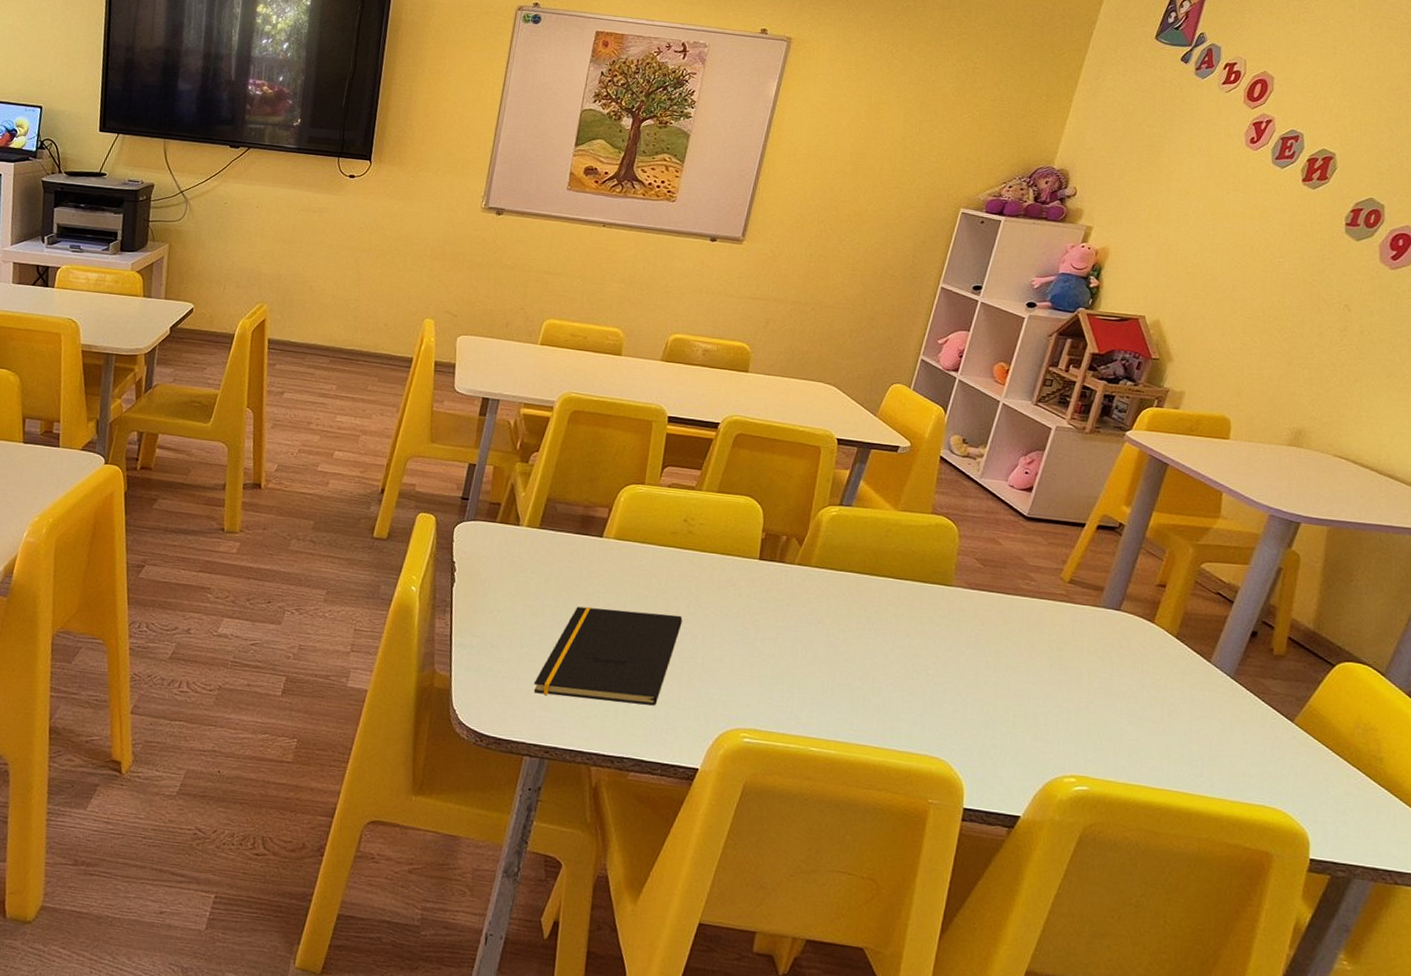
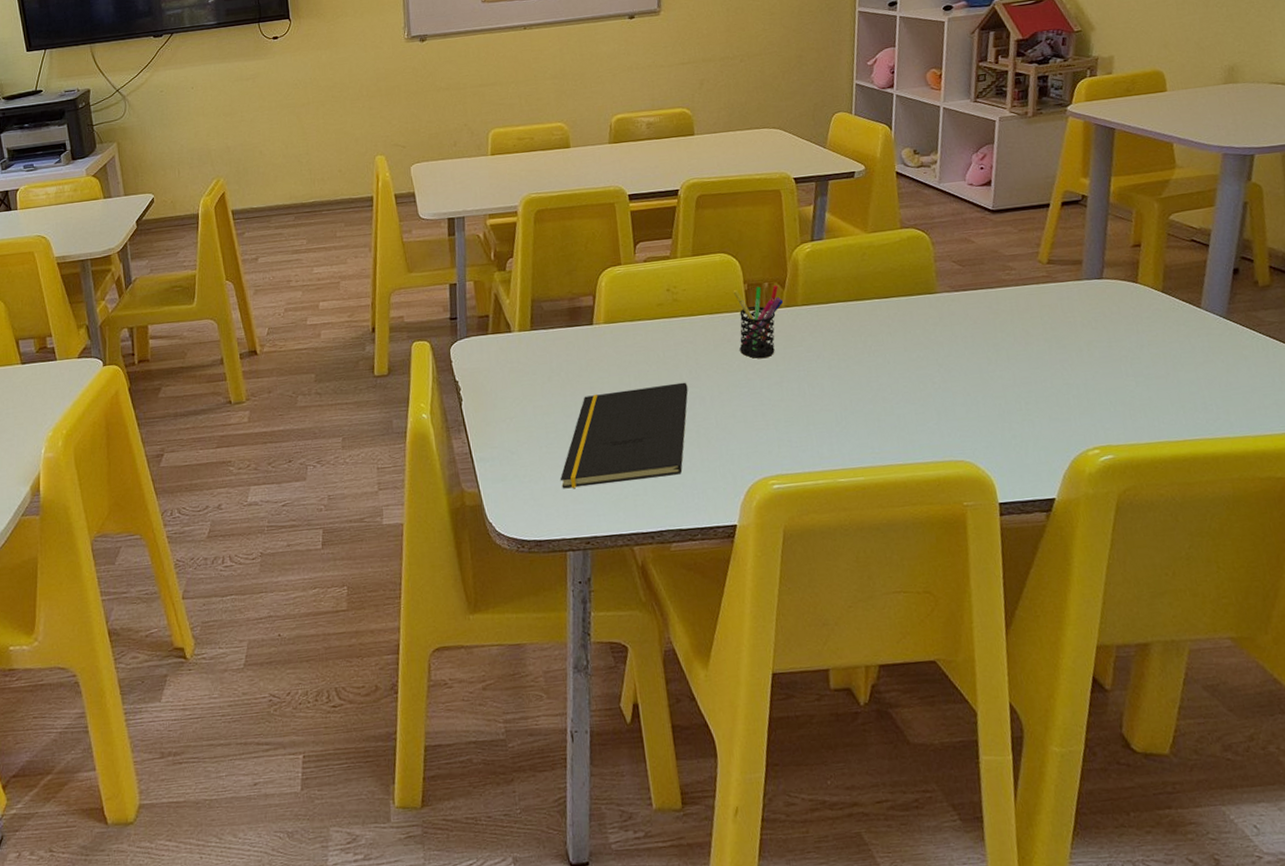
pen holder: none [743,535,798,611] -> present [733,285,784,359]

